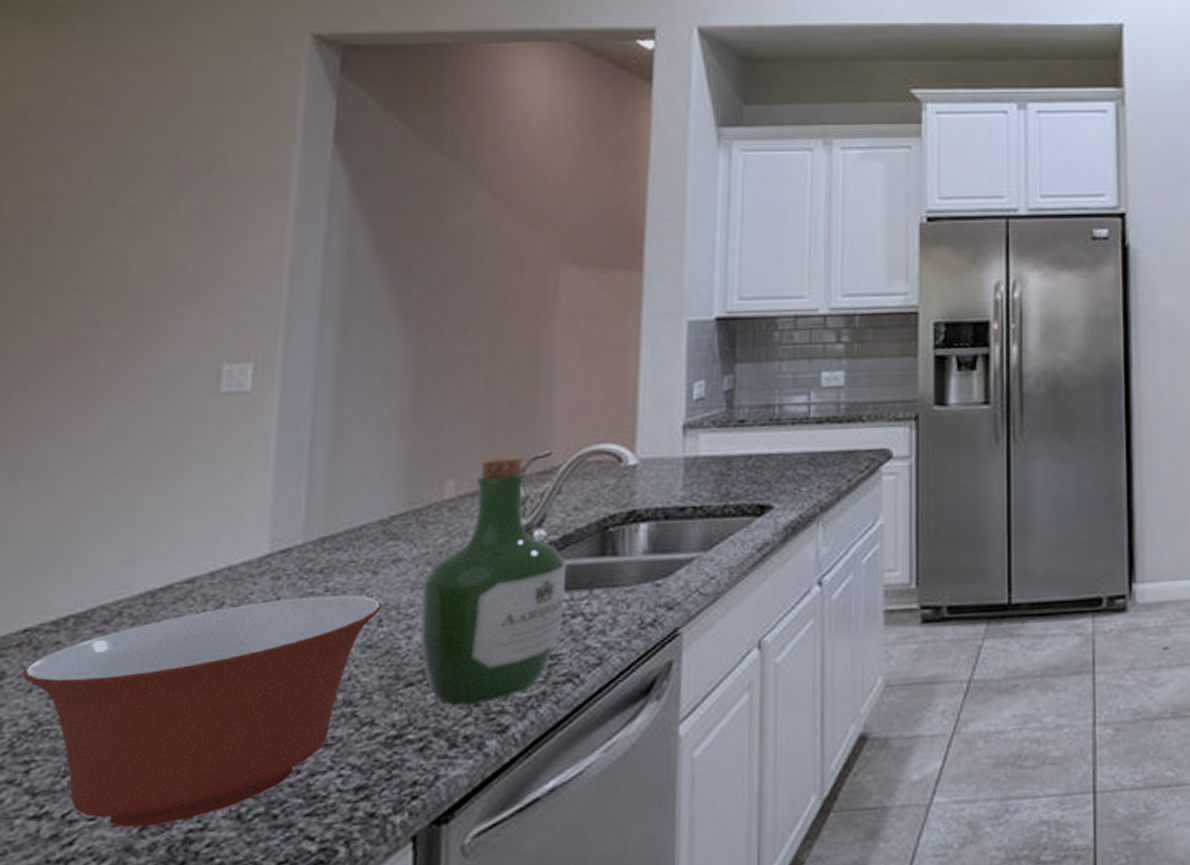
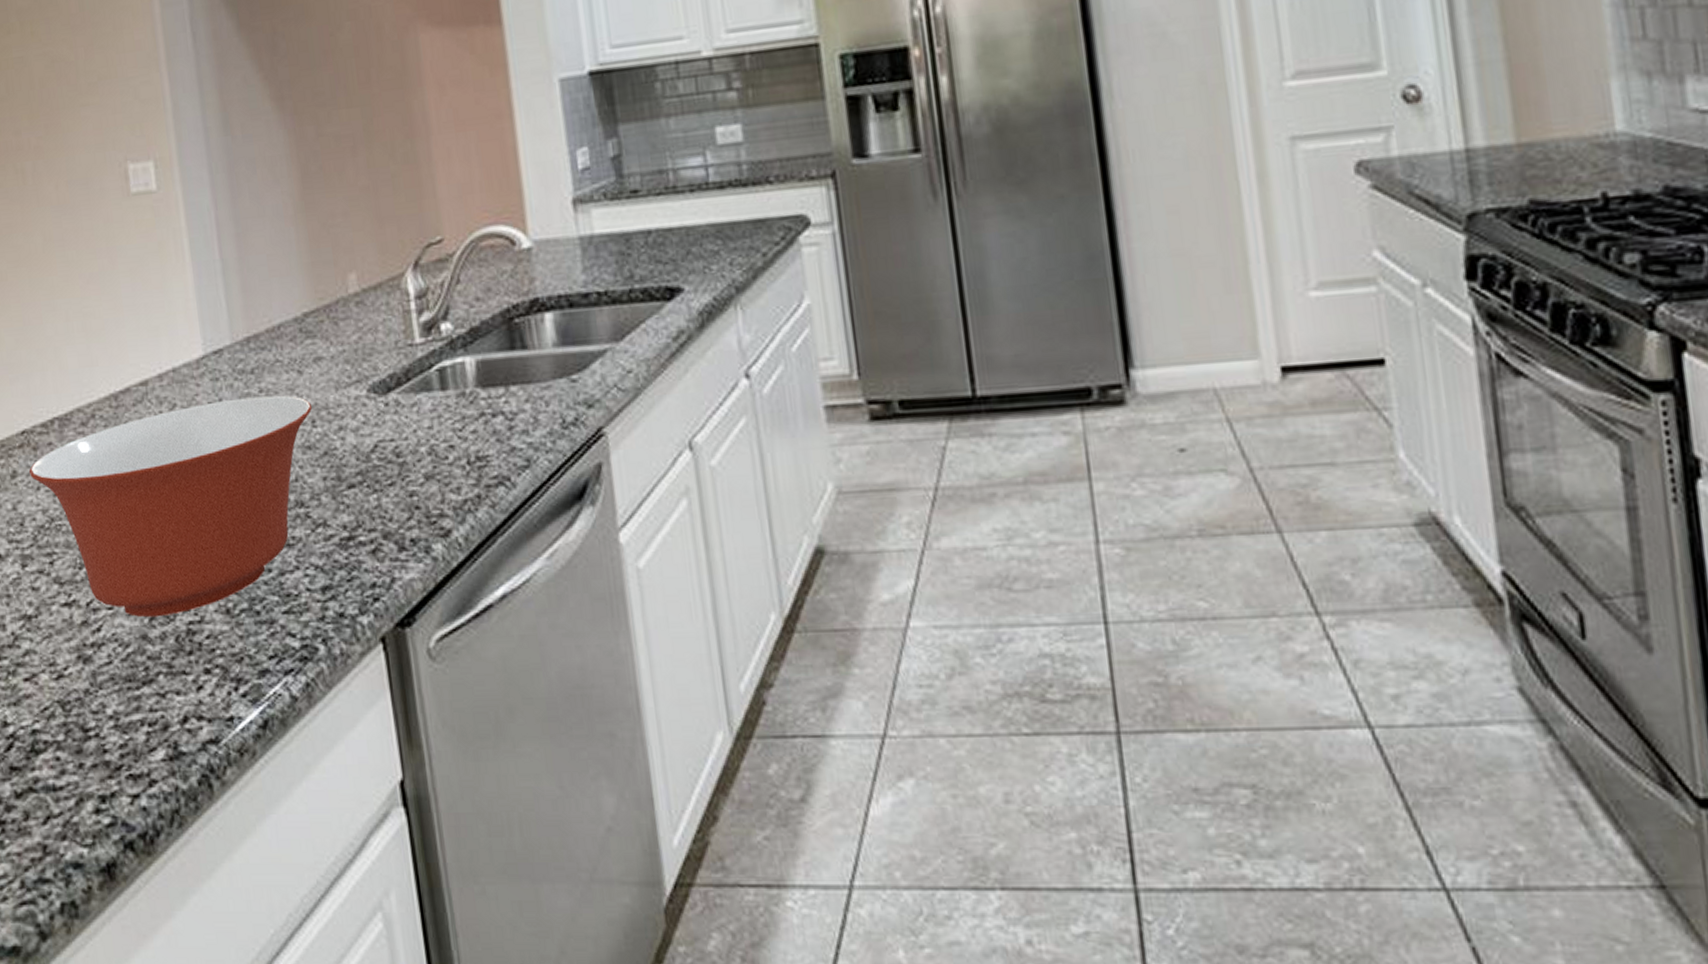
wine bottle: present [419,455,566,706] -> none [344,243,484,509]

